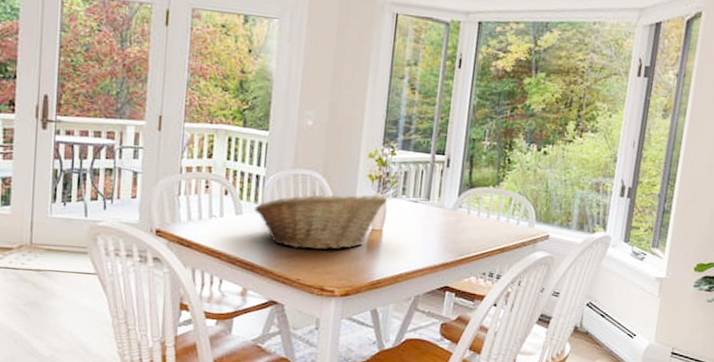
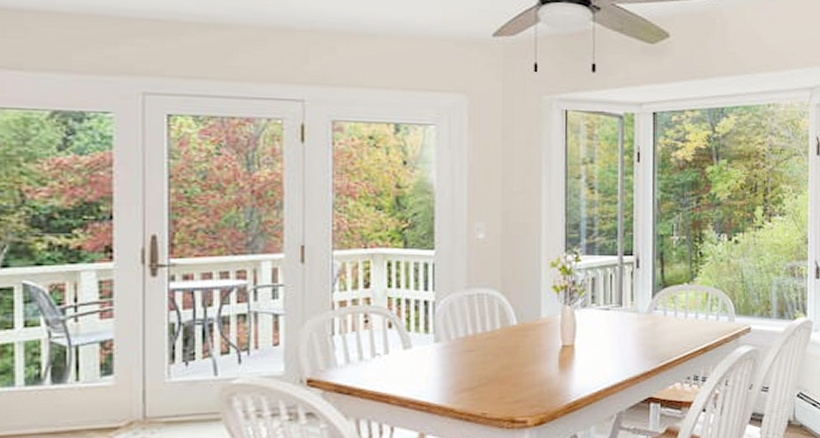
fruit basket: present [254,191,387,250] -> none [426,306,576,378]

